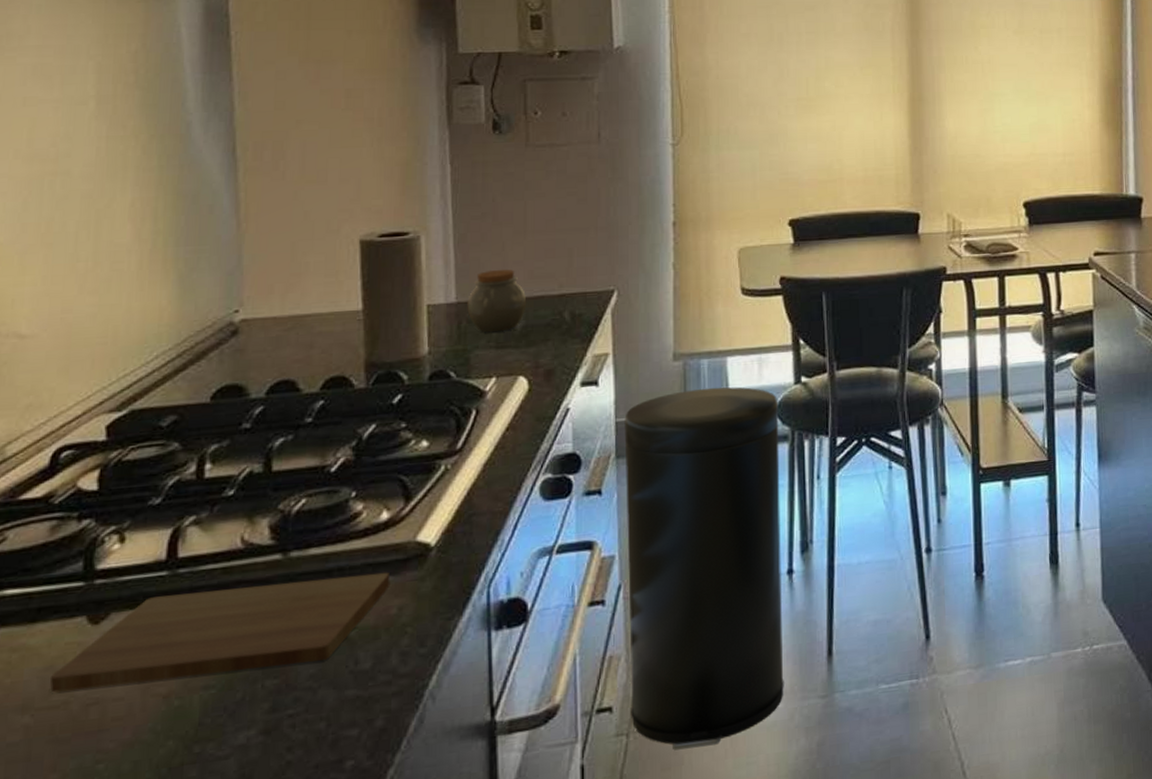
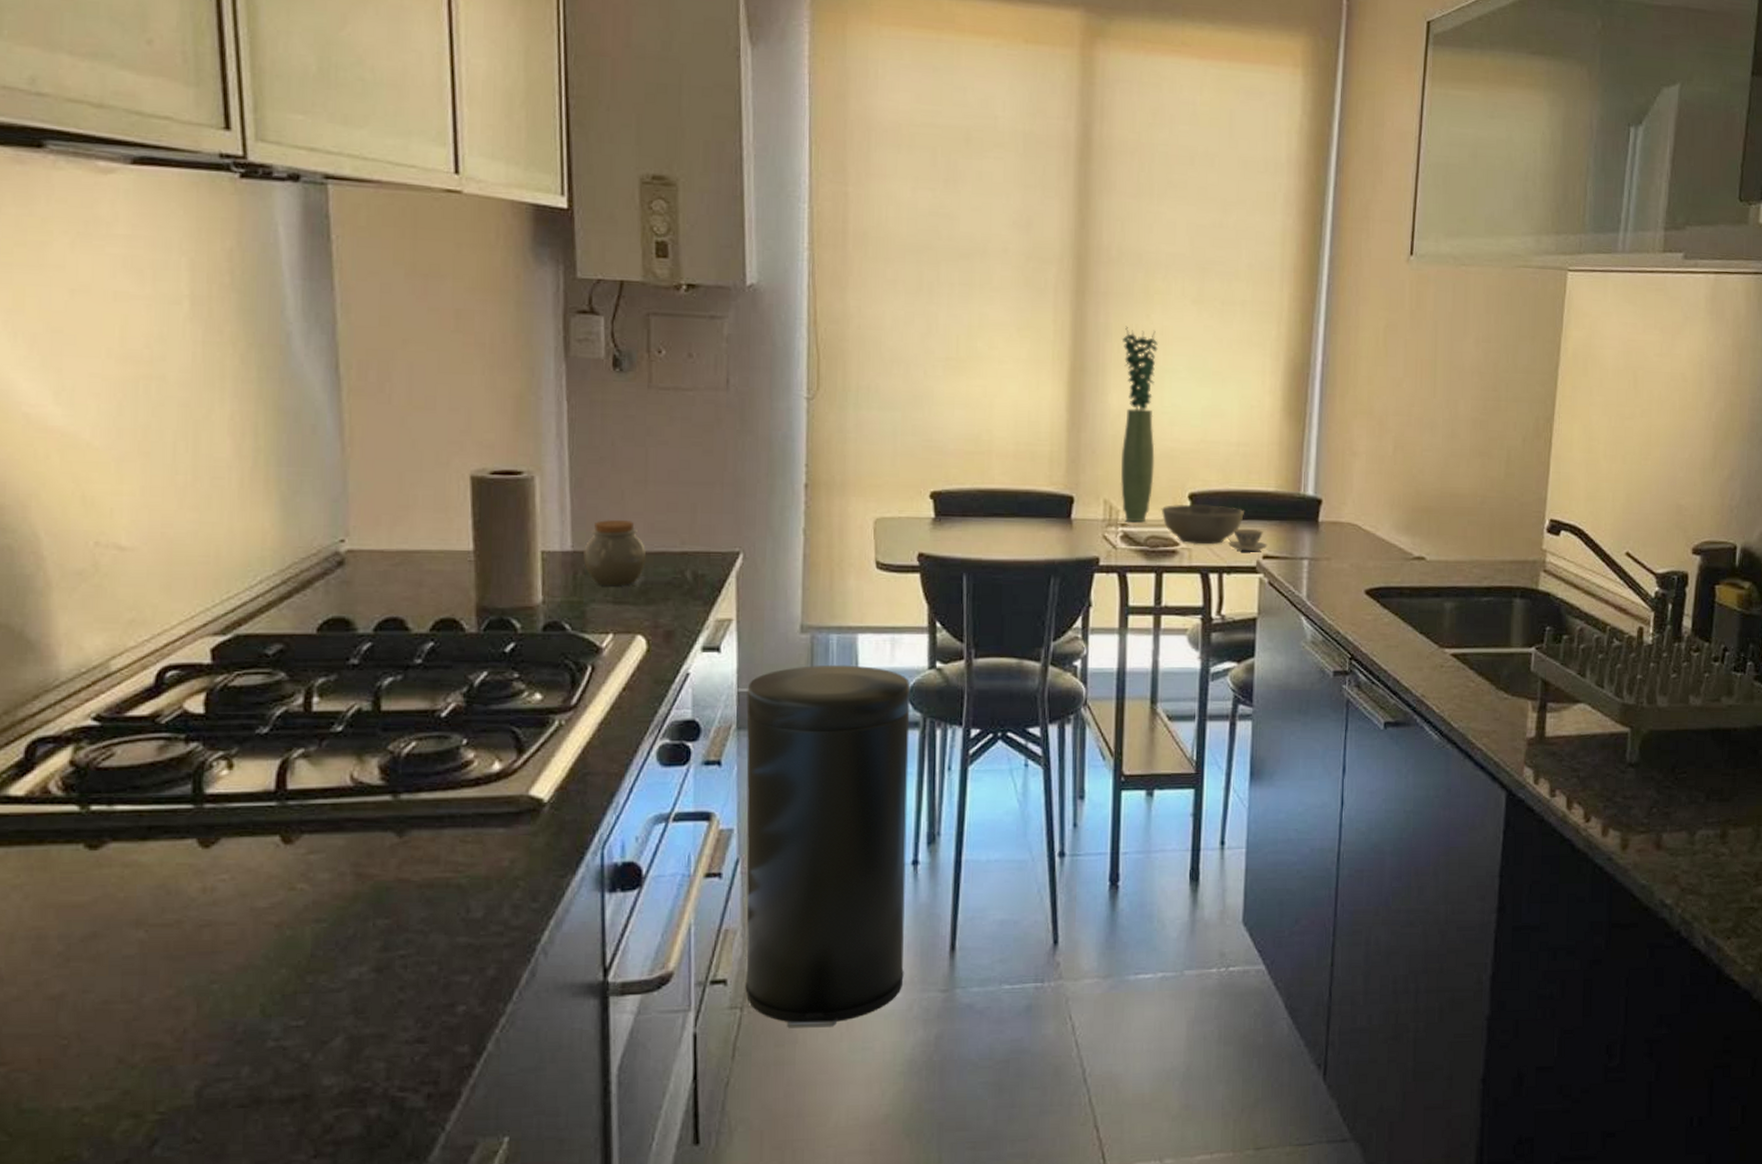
cutting board: present [50,572,390,693] -> none [163,823,502,911]
vase: none [954,58,991,232] -> present [1120,326,1158,523]
bowl: none [999,211,1074,248] -> present [1161,504,1244,544]
teacup: none [1062,229,1098,251] -> present [1228,528,1268,552]

